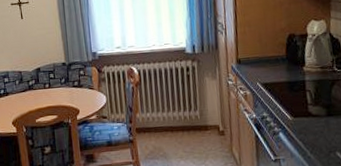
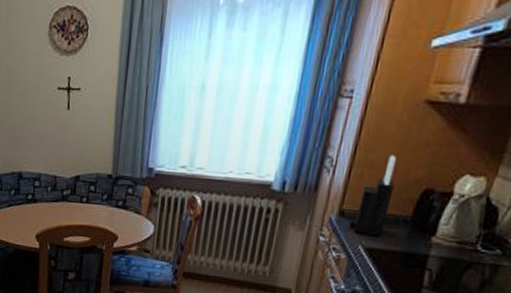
knife block: none [246,15,270,74] -> present [348,155,396,237]

